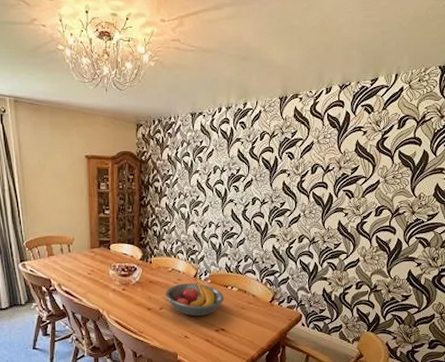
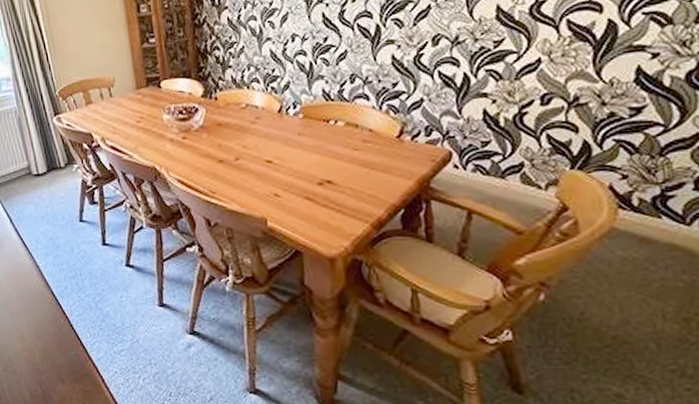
fruit bowl: present [165,281,224,316] -> none [240,118,326,166]

